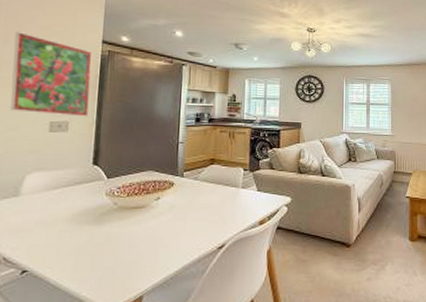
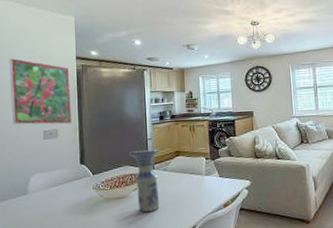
vase: none [154,154,192,225] -> present [128,149,160,212]

